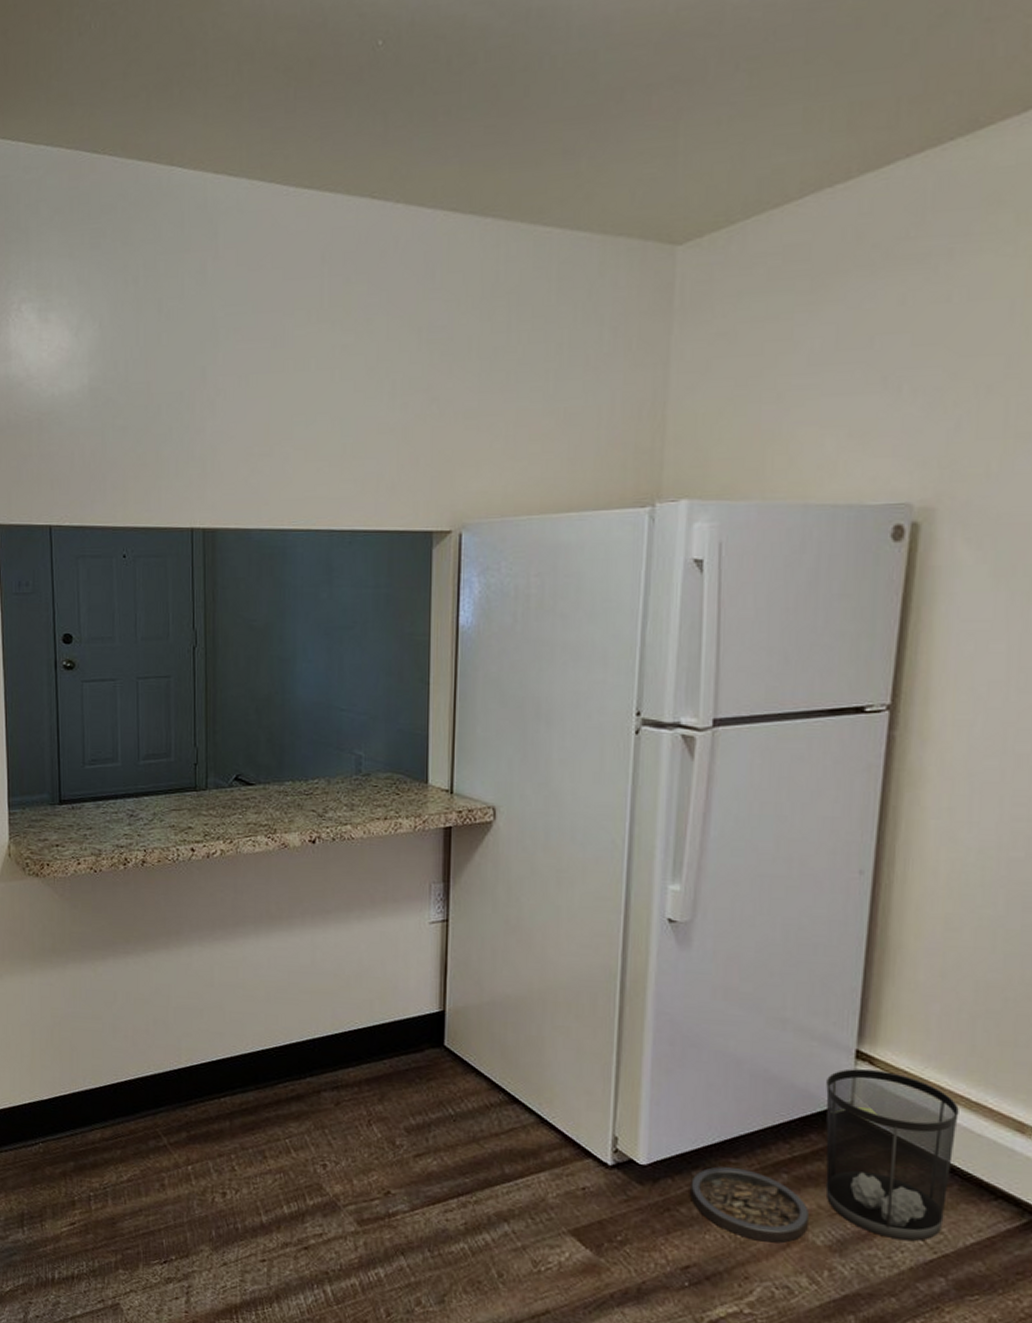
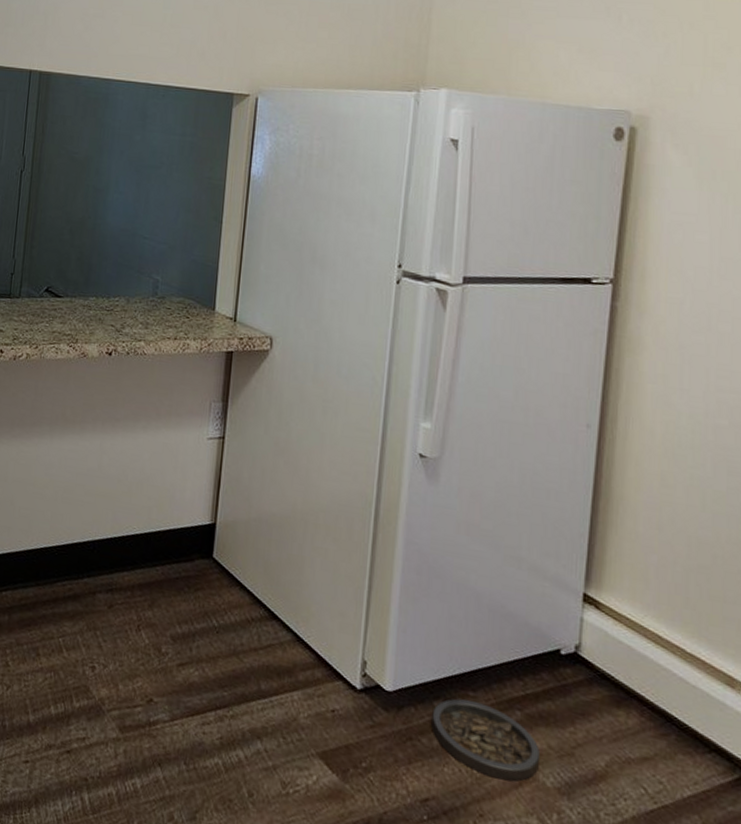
waste bin: present [825,1068,959,1241] -> none [555,611,675,790]

